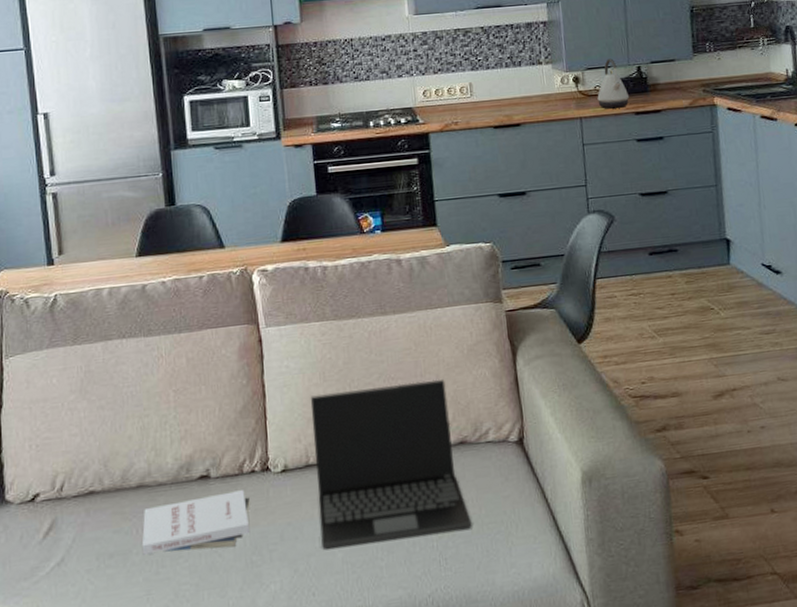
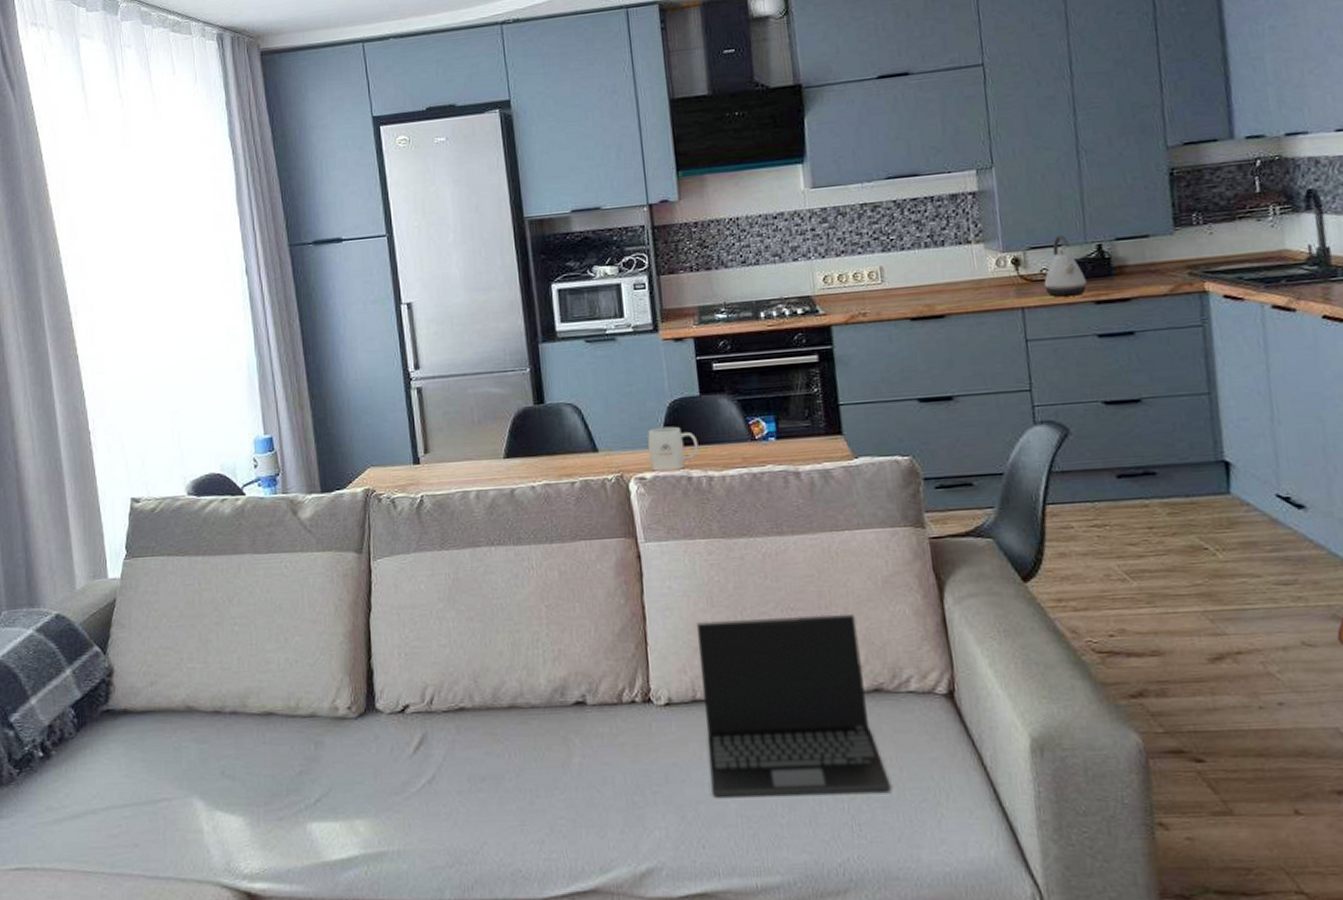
books: present [141,490,251,555] -> none [514,721,632,784]
mug: none [269,223,315,264] -> present [647,426,699,472]

